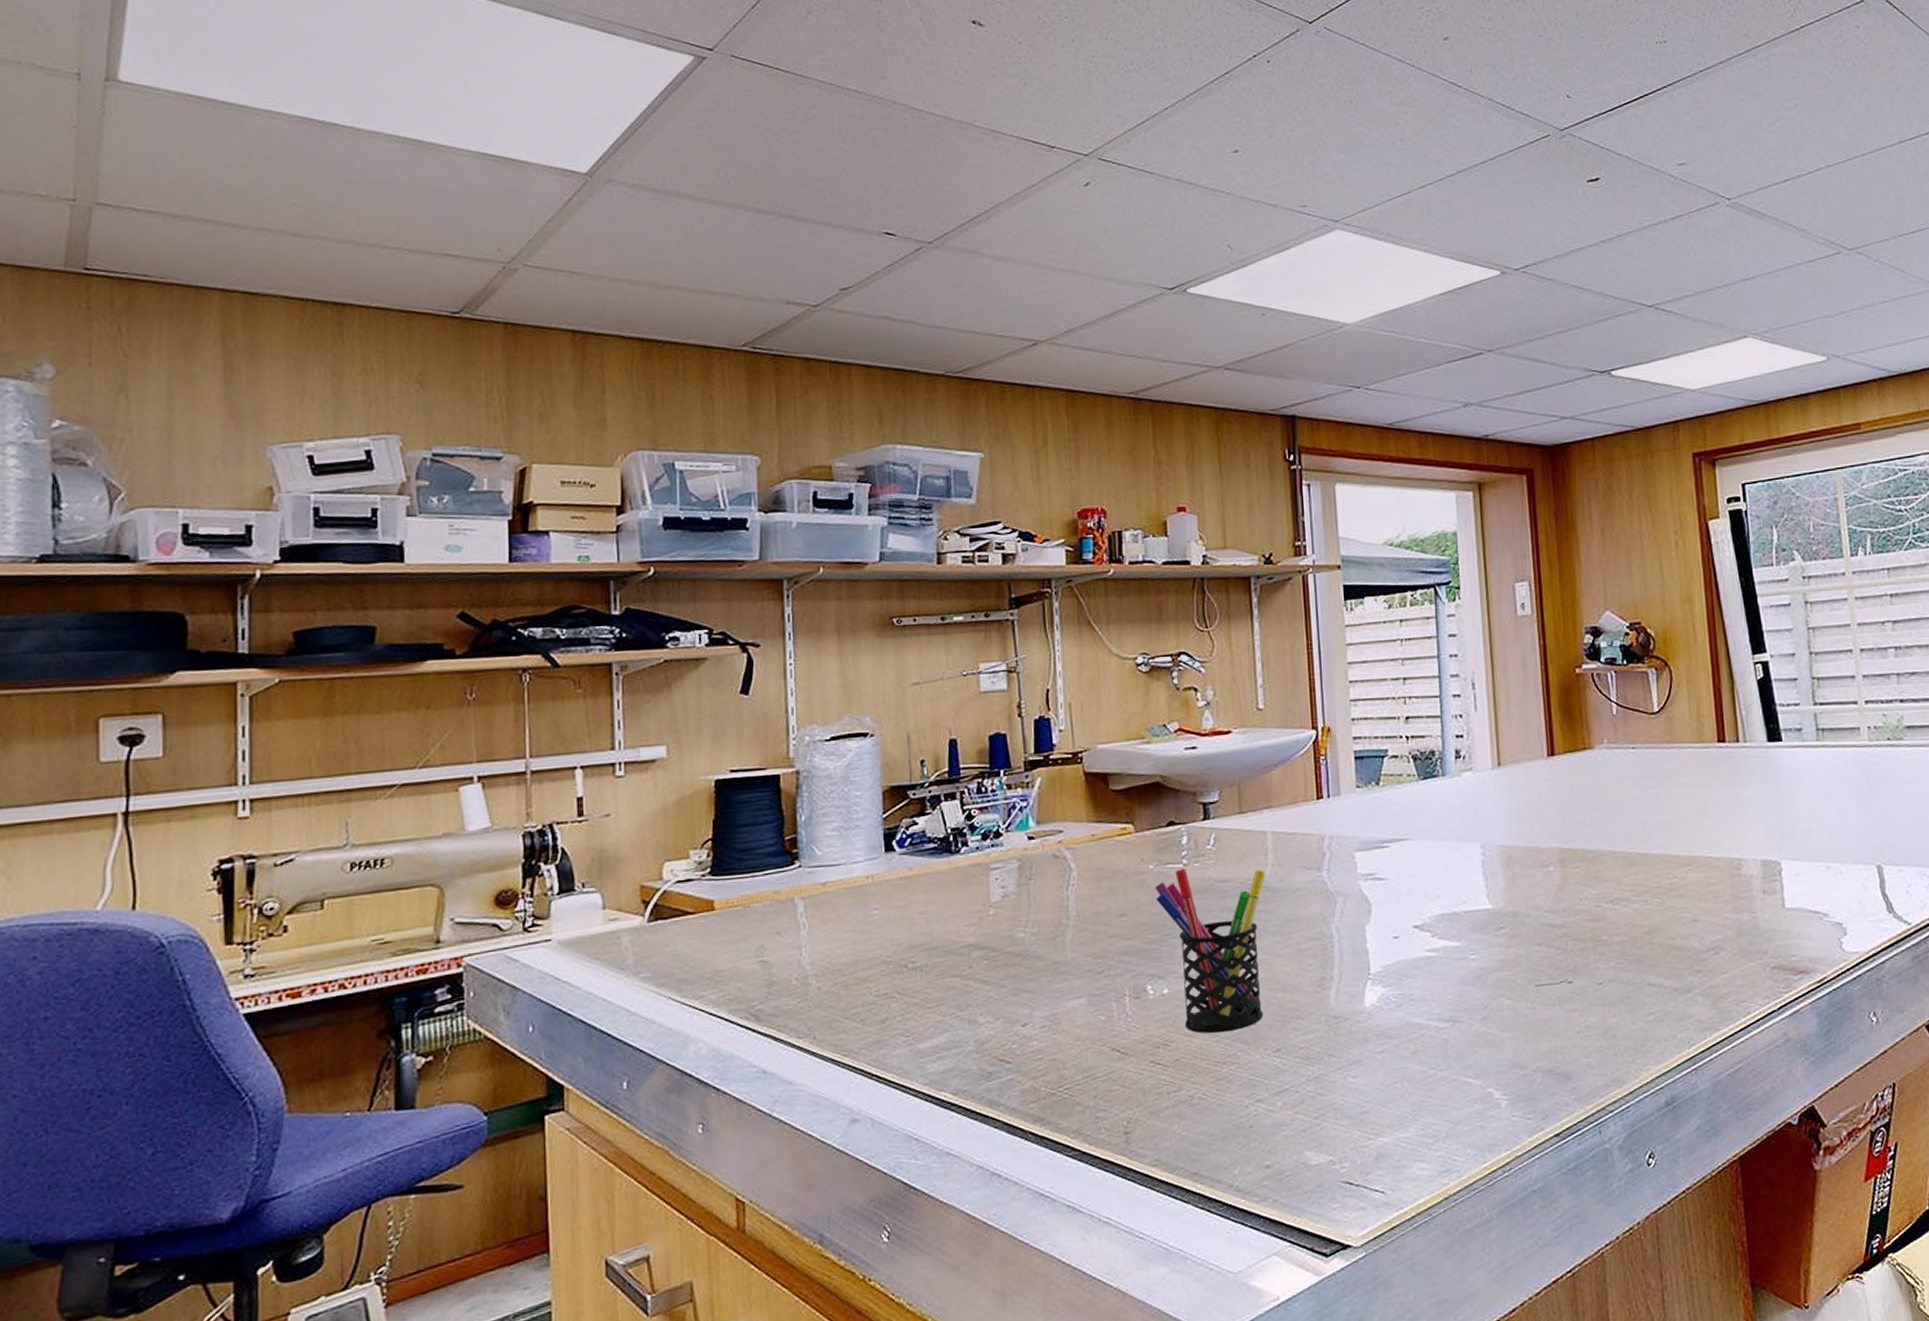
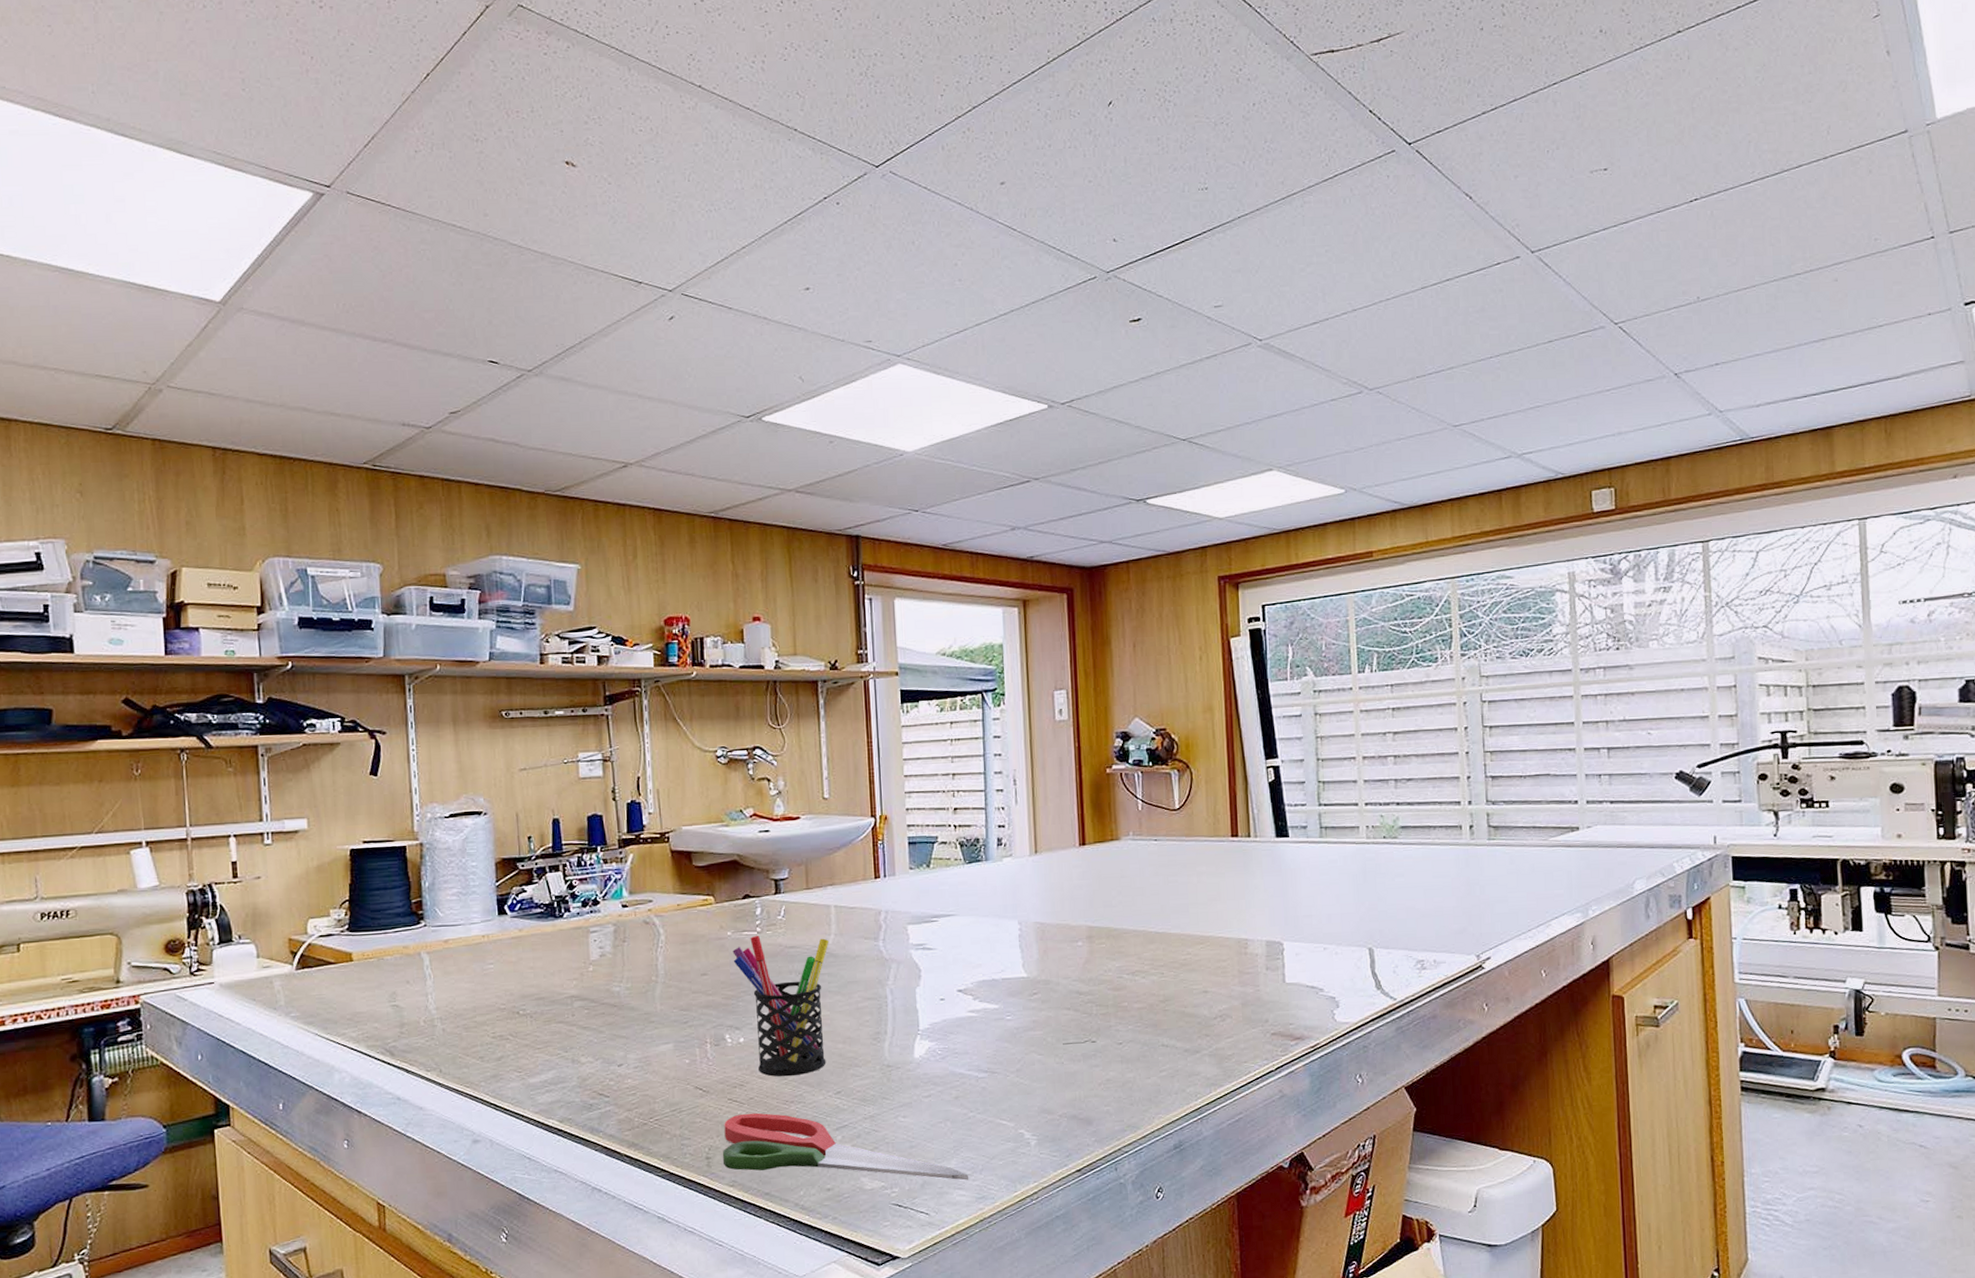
scissors: none [1144,1077,1430,1151] -> present [723,1112,968,1181]

